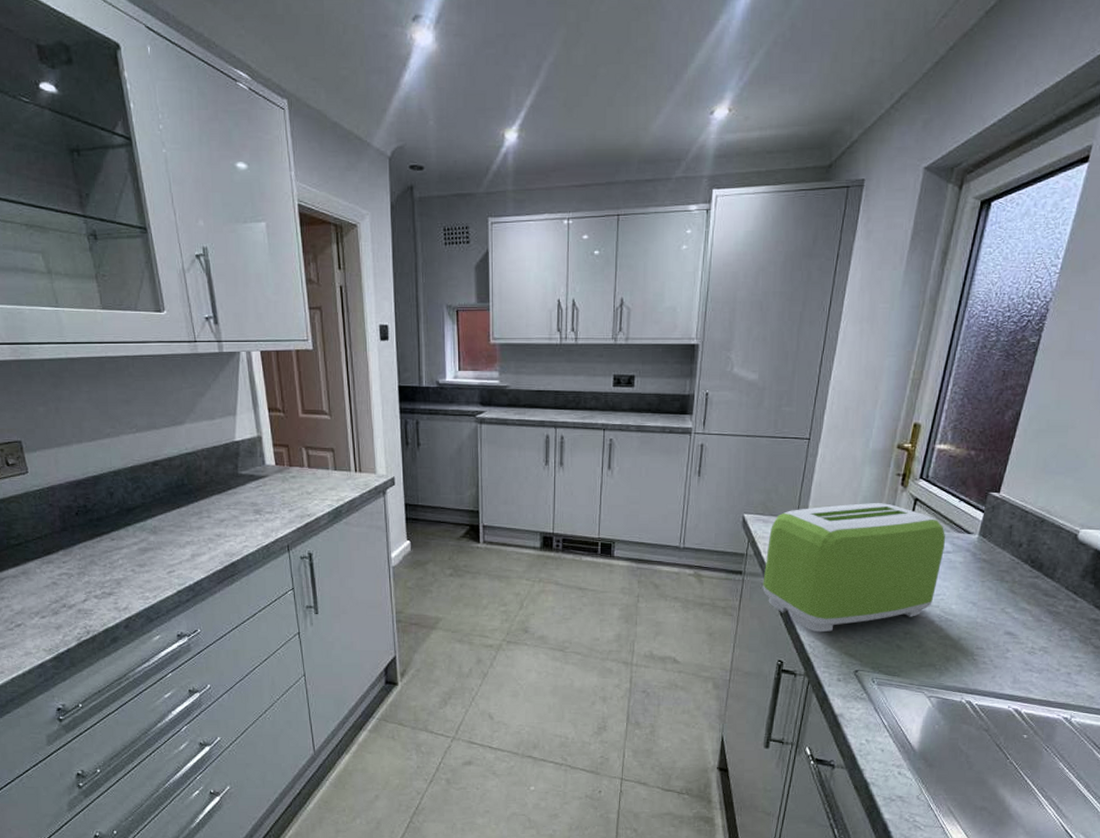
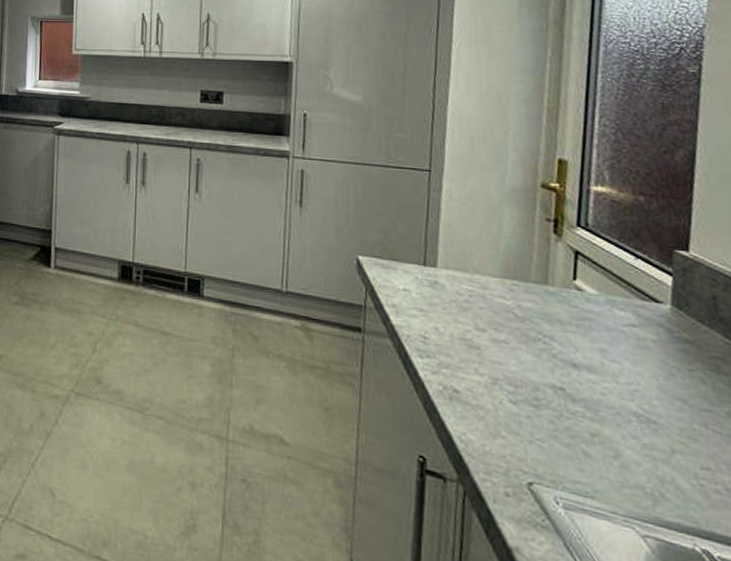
toaster: present [762,503,945,633] -> none [389,252,627,422]

